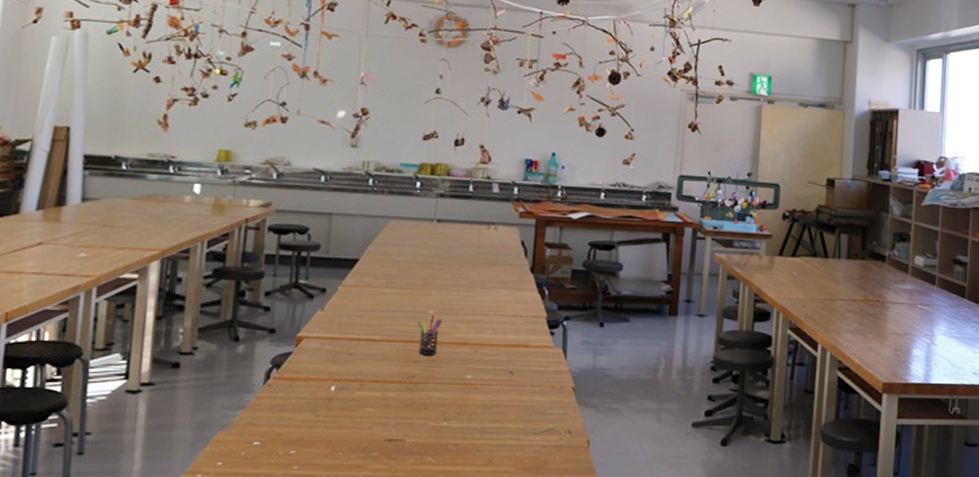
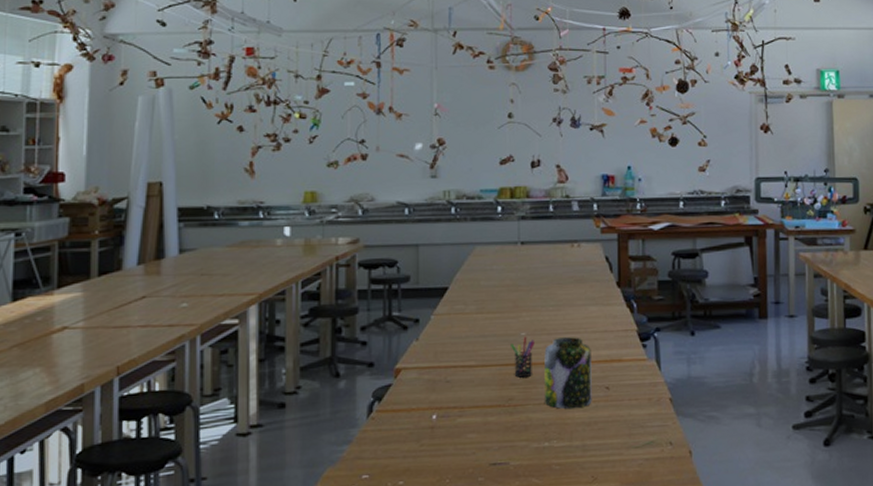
jar: none [446,317,499,390] -> present [543,336,592,409]

